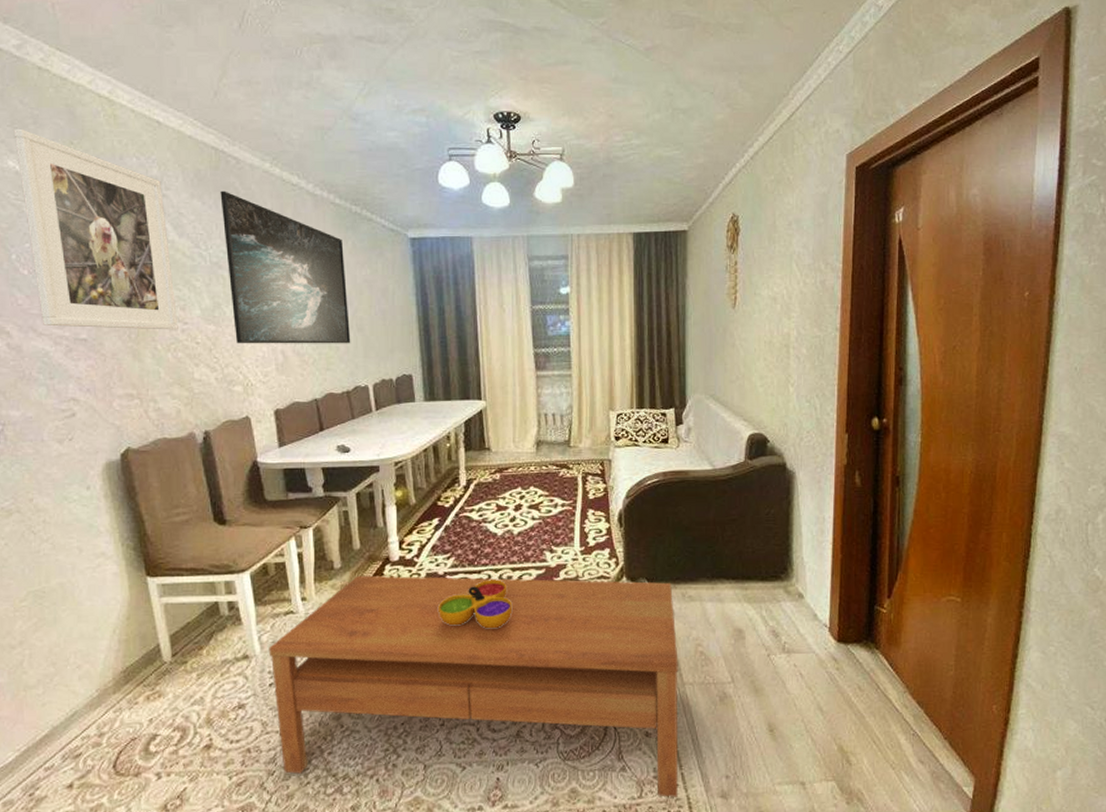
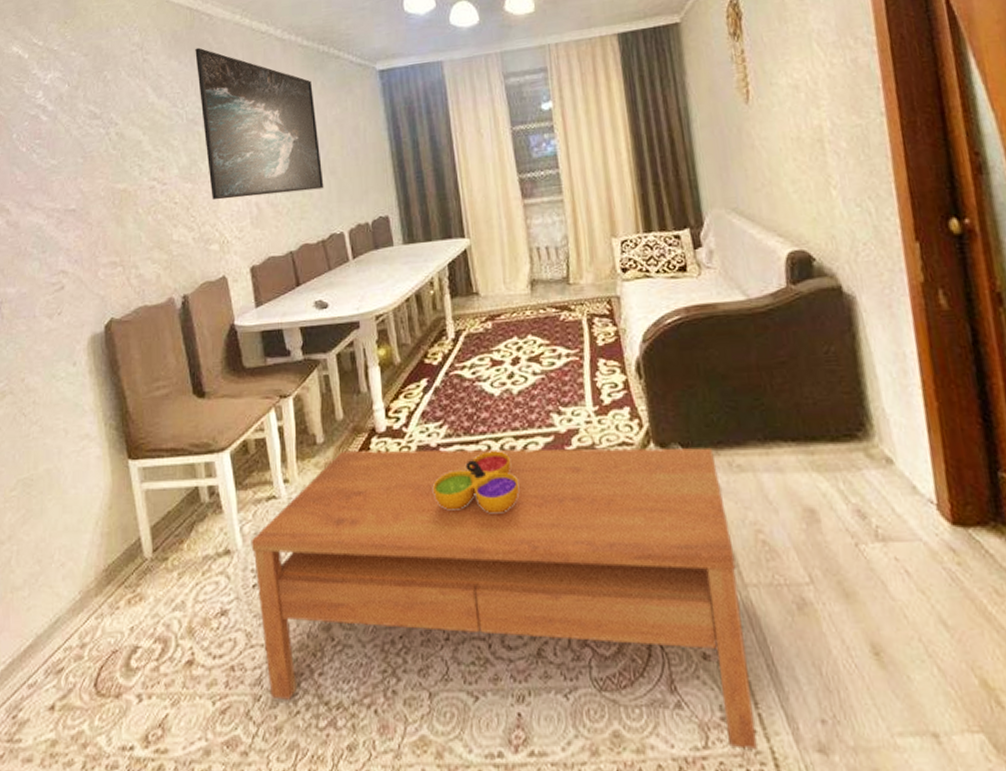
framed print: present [14,128,178,330] -> none [18,16,158,200]

